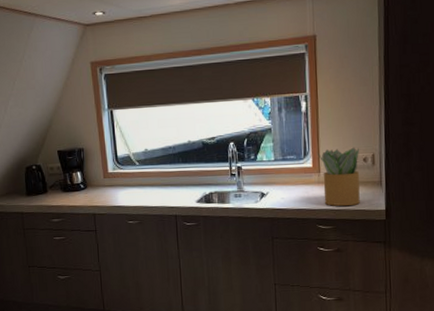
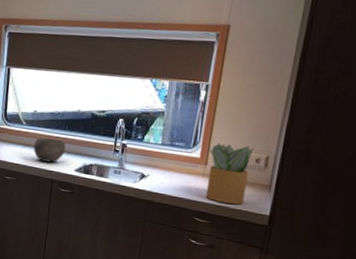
bowl: none [150,173,183,199] -> present [33,137,66,163]

